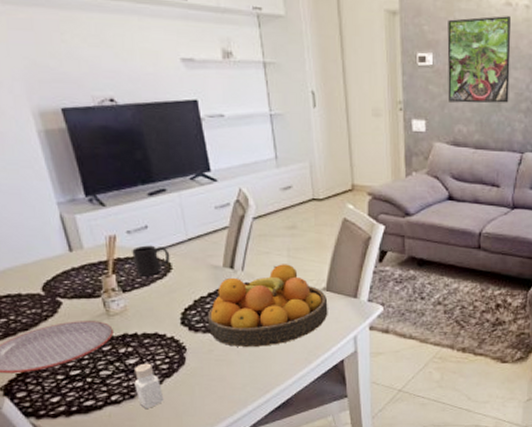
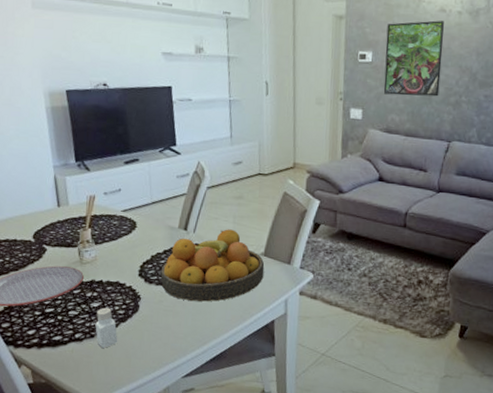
mug: present [132,245,170,276] -> none [106,205,136,232]

